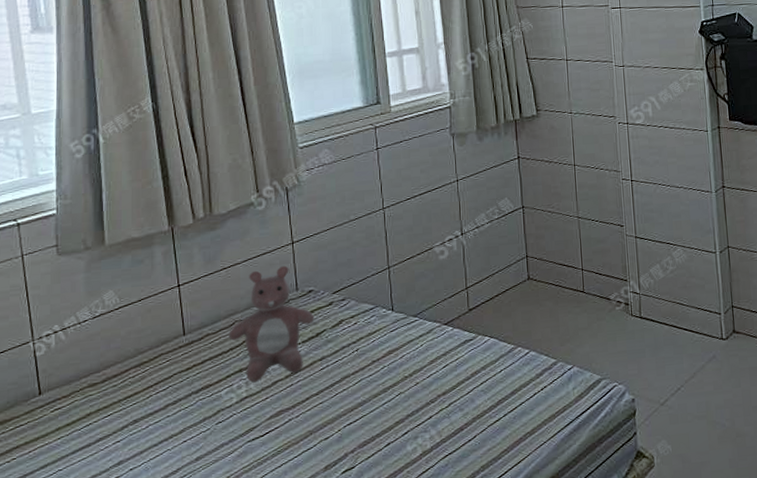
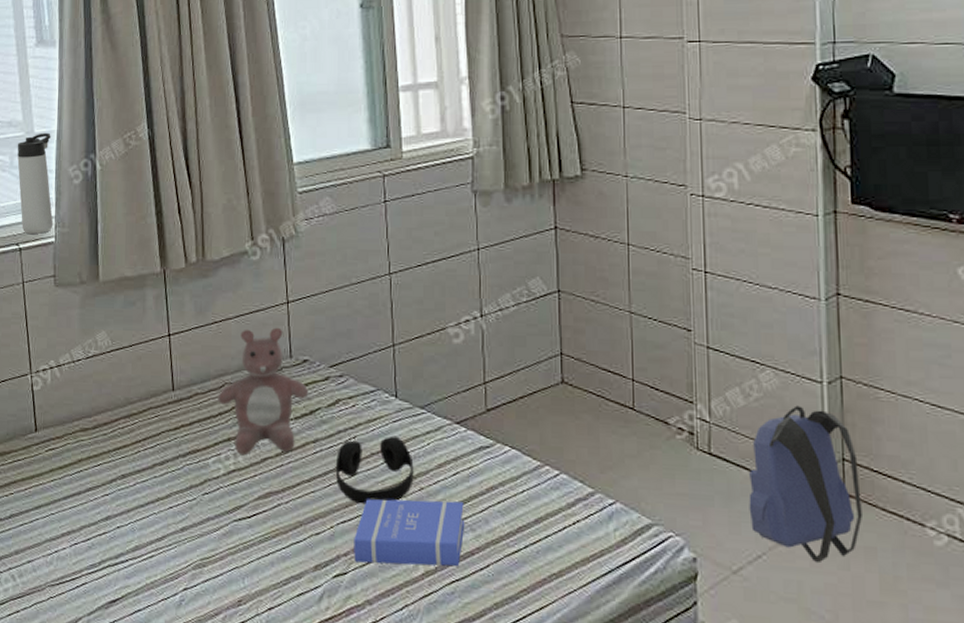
thermos bottle: none [12,112,55,210] -> present [17,132,54,235]
headphones: none [340,343,410,406] -> present [335,435,414,505]
book: none [359,388,454,456] -> present [354,499,464,567]
backpack: none [669,272,748,385] -> present [749,405,864,562]

